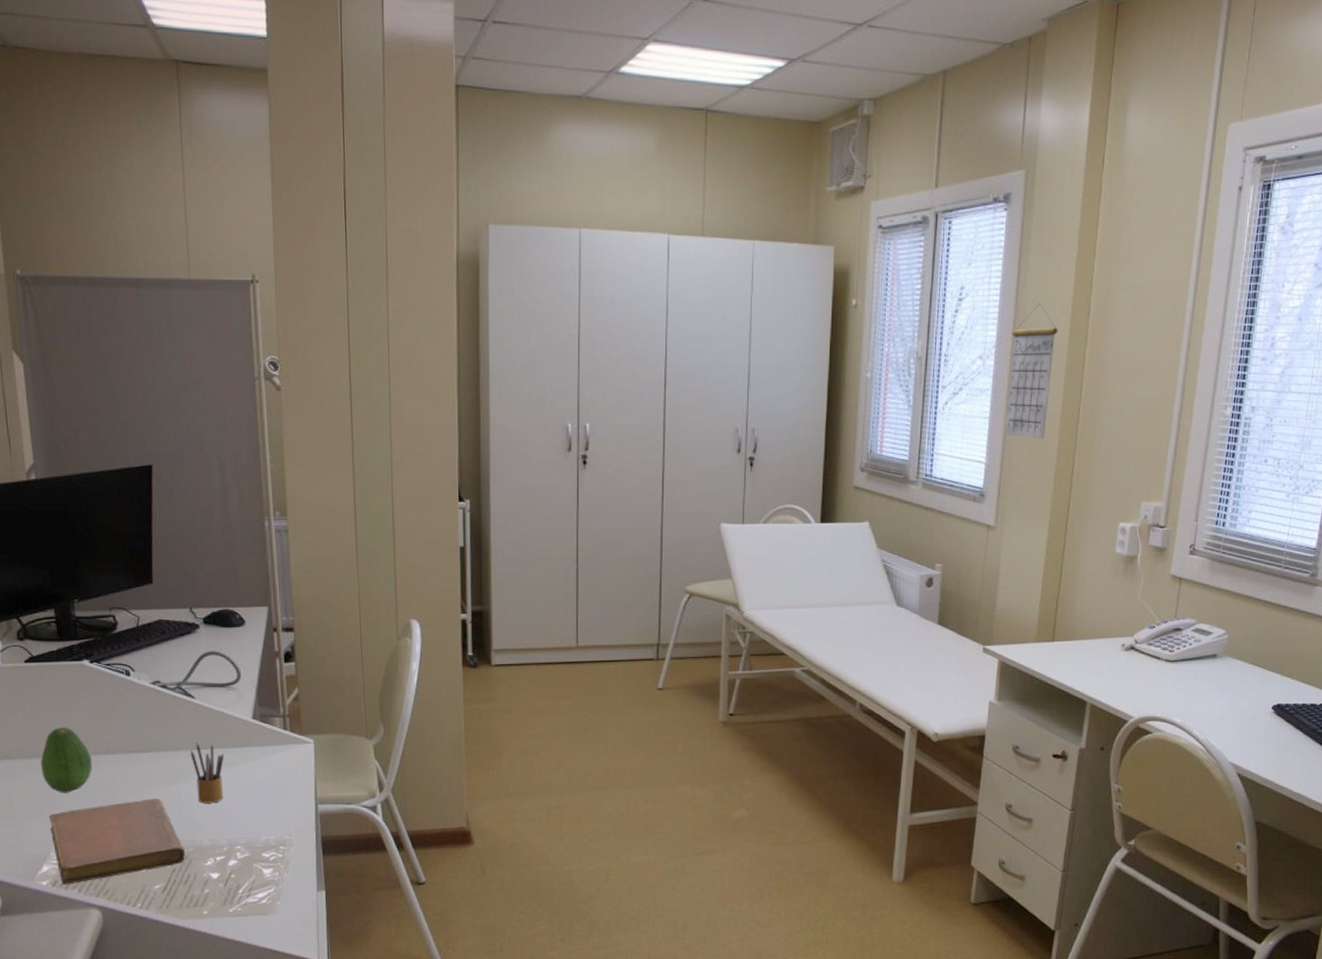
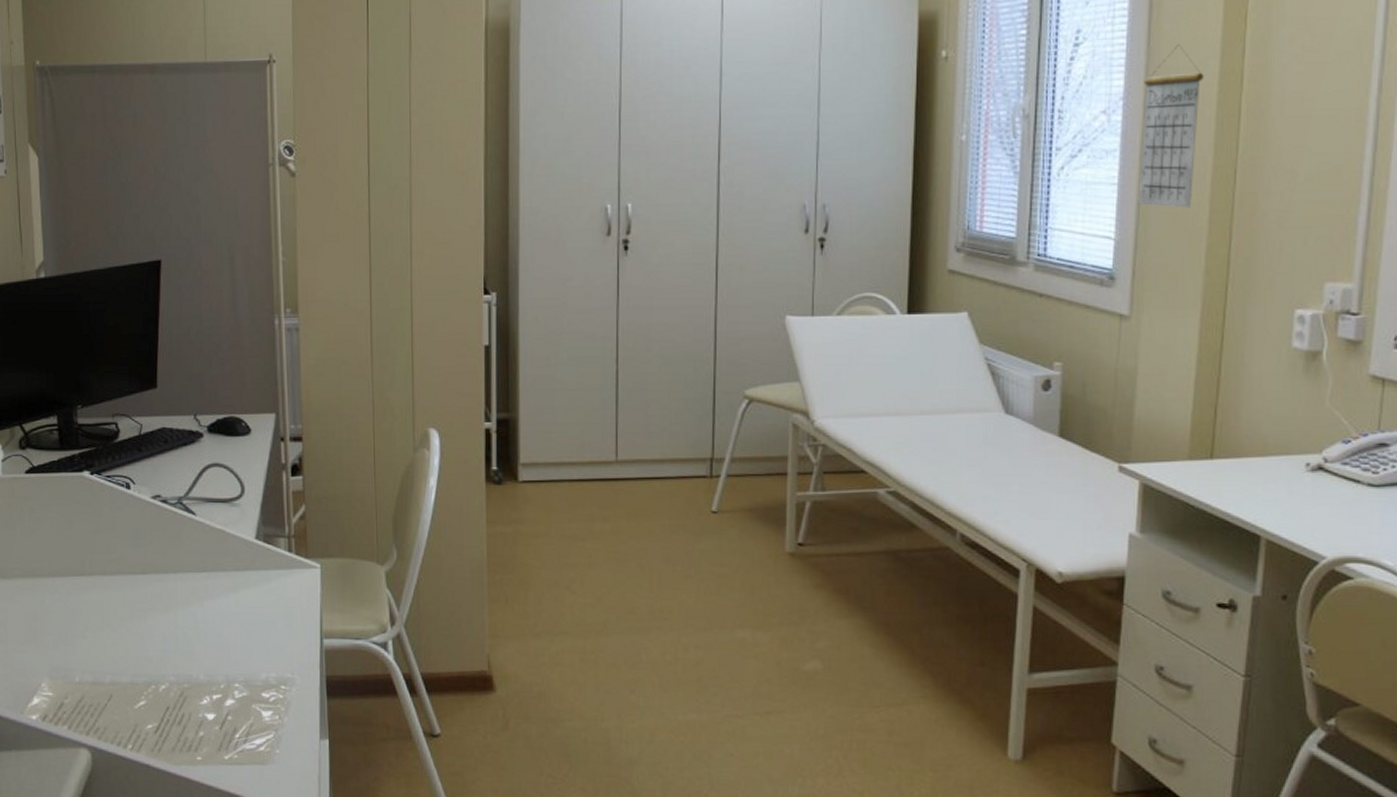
fruit: present [41,727,92,793] -> none [36,544,88,617]
notebook: present [49,798,186,885] -> none [42,625,181,720]
pencil box: present [190,743,224,803] -> none [189,565,224,634]

